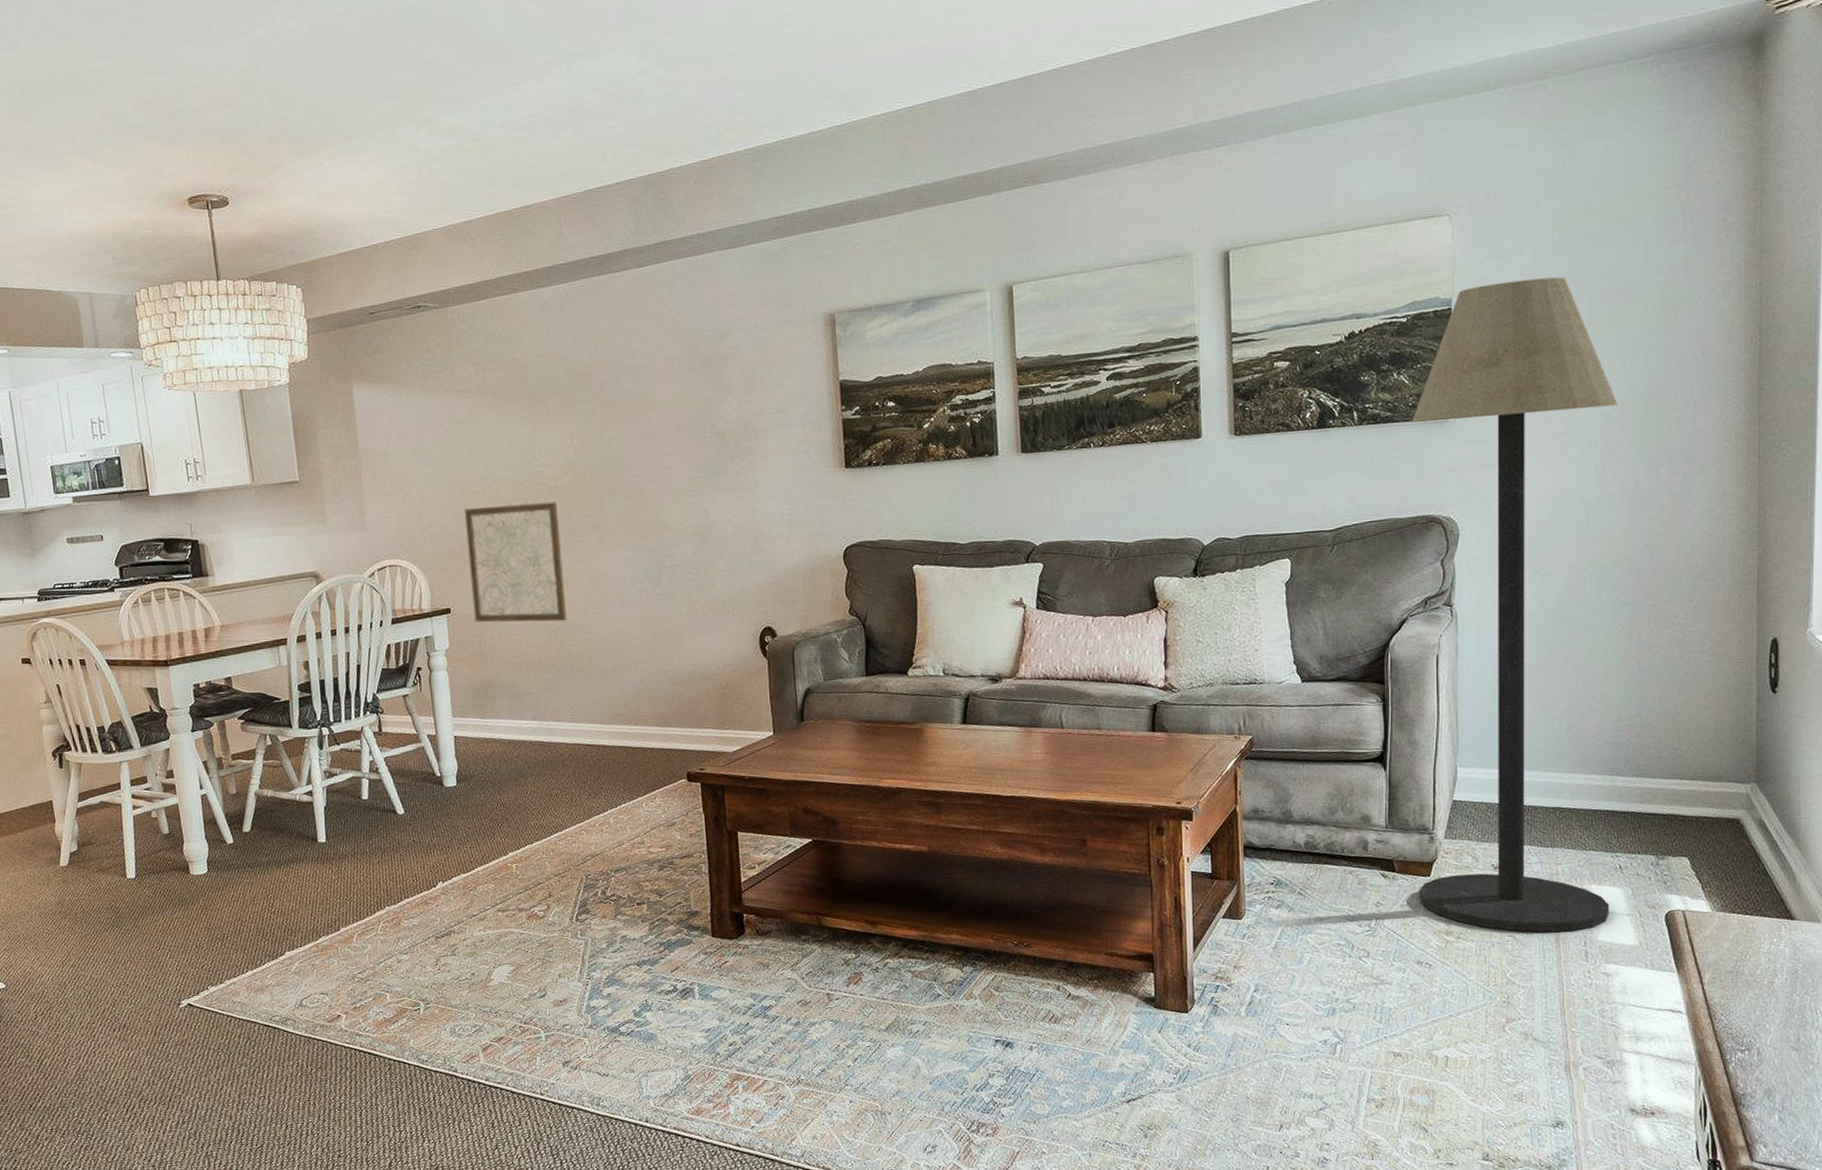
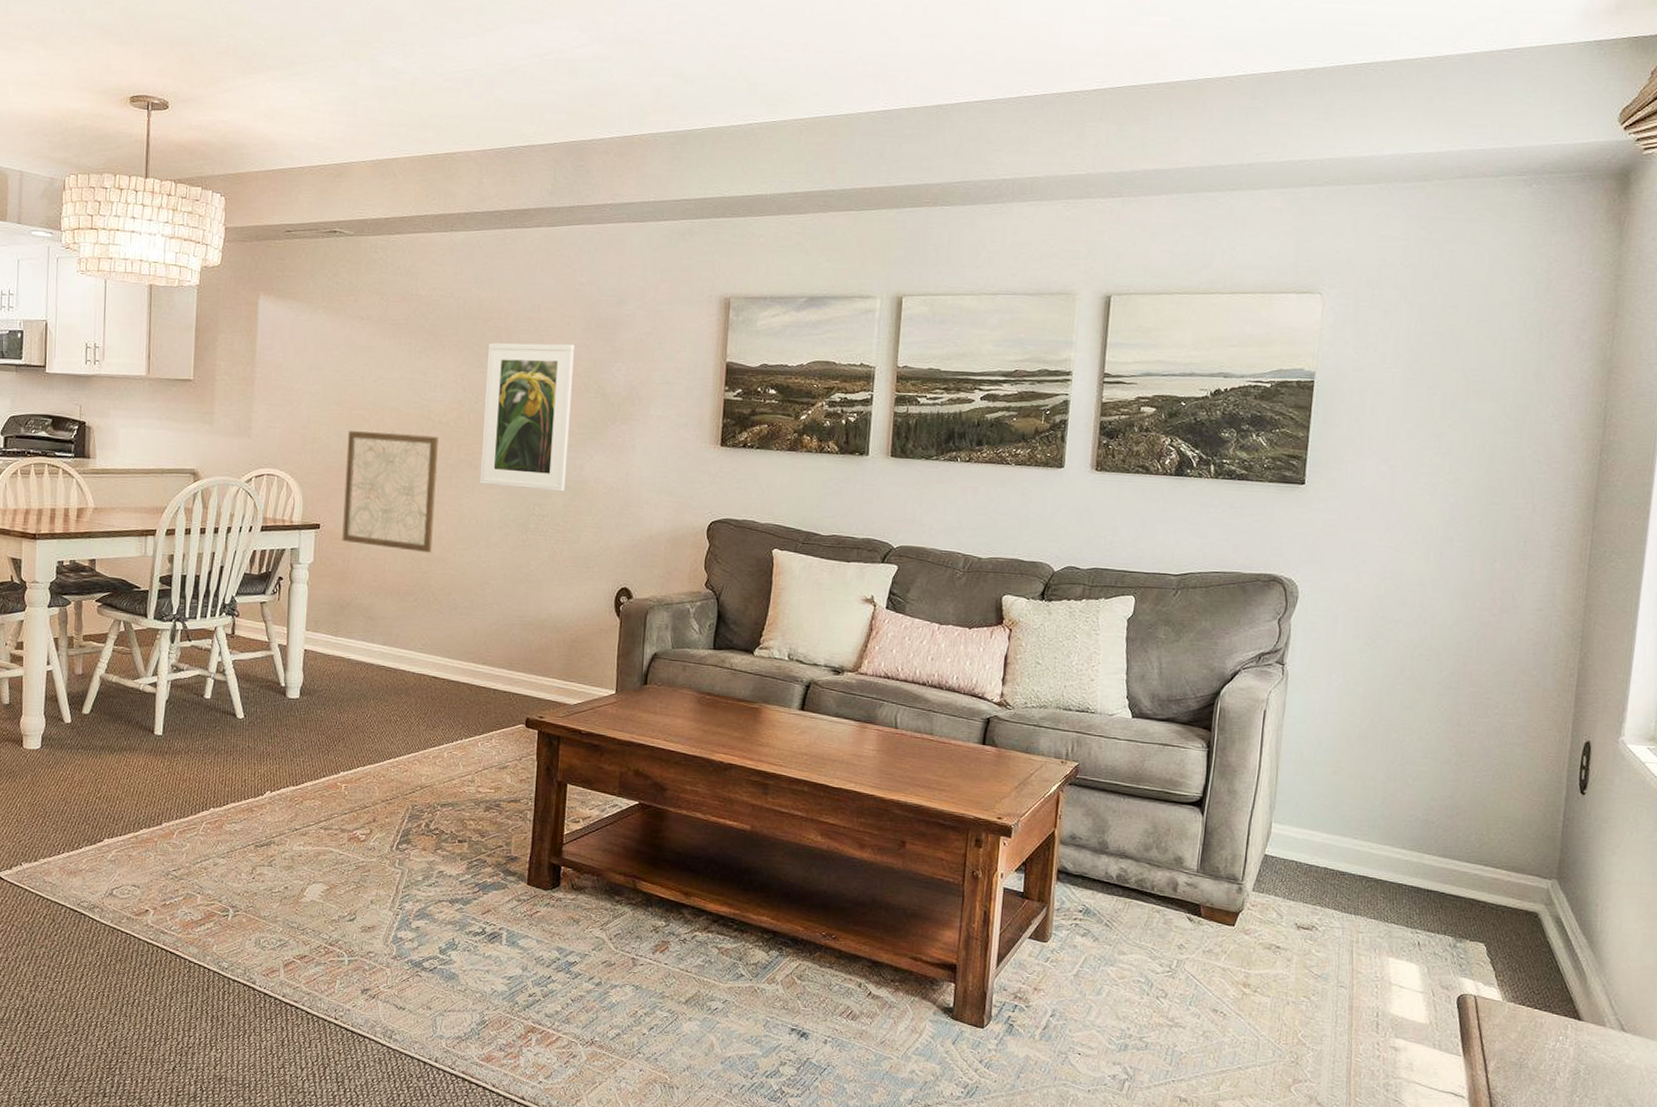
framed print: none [593,386,693,544] -> present [479,342,575,492]
floor lamp: present [1412,276,1618,933] -> none [1221,364,1462,1001]

